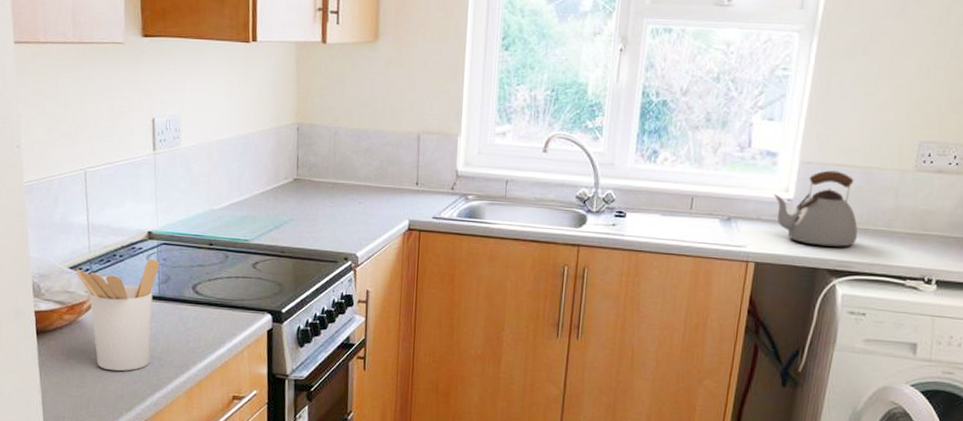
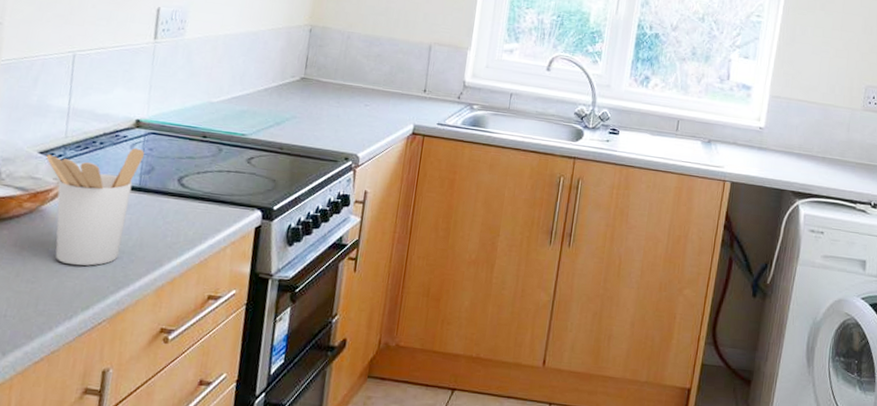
kettle: present [773,170,858,247] -> none [747,104,817,172]

